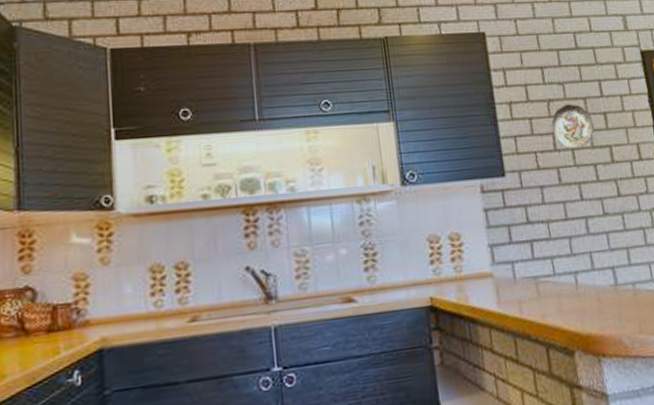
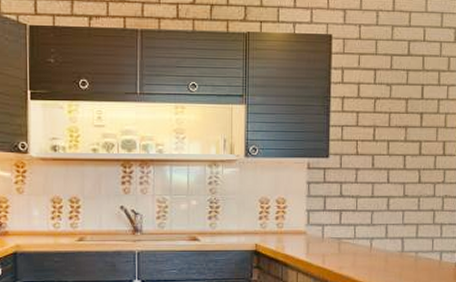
decorative plate: present [551,104,594,149] -> none [375,102,410,141]

